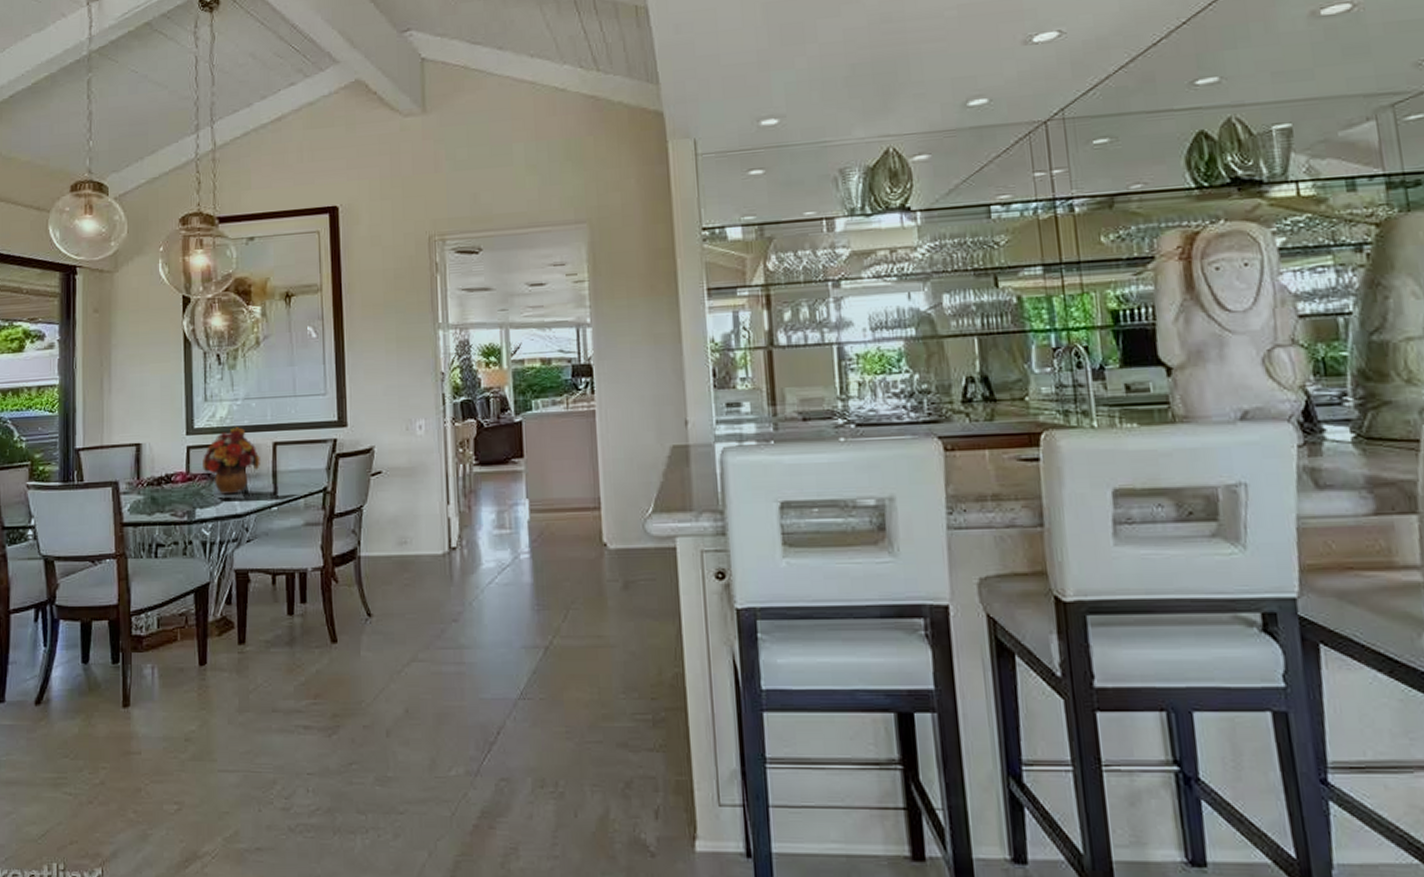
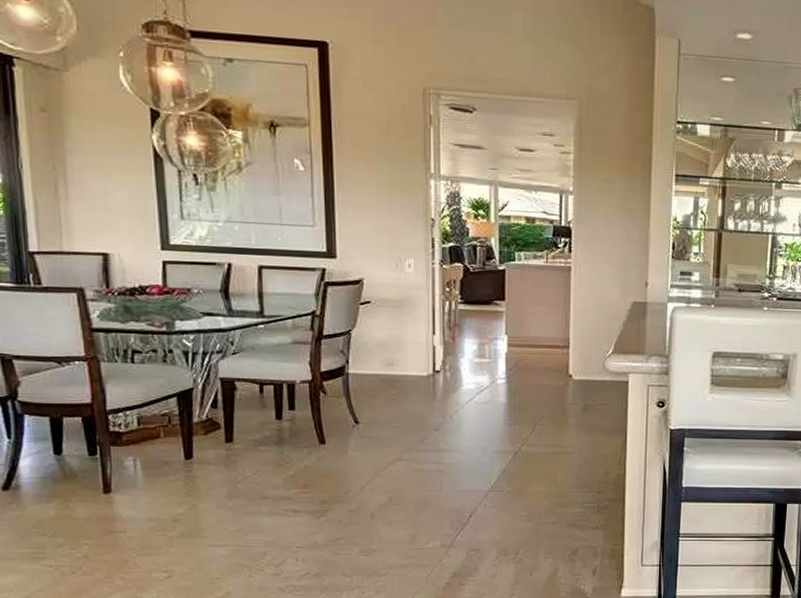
flower arrangement: present [203,426,260,495] -> none [181,246,245,310]

